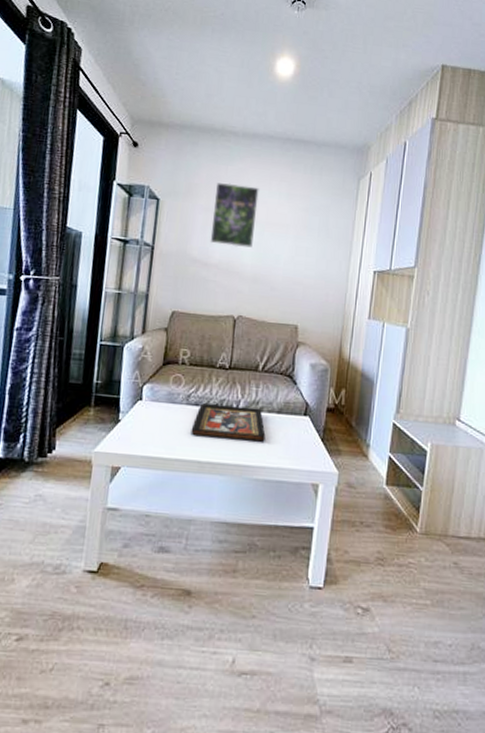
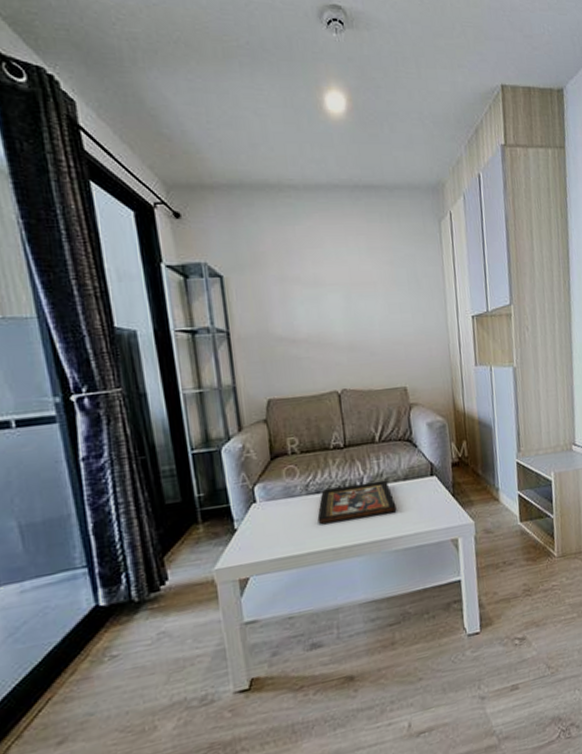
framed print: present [210,183,259,248] -> none [285,245,342,317]

